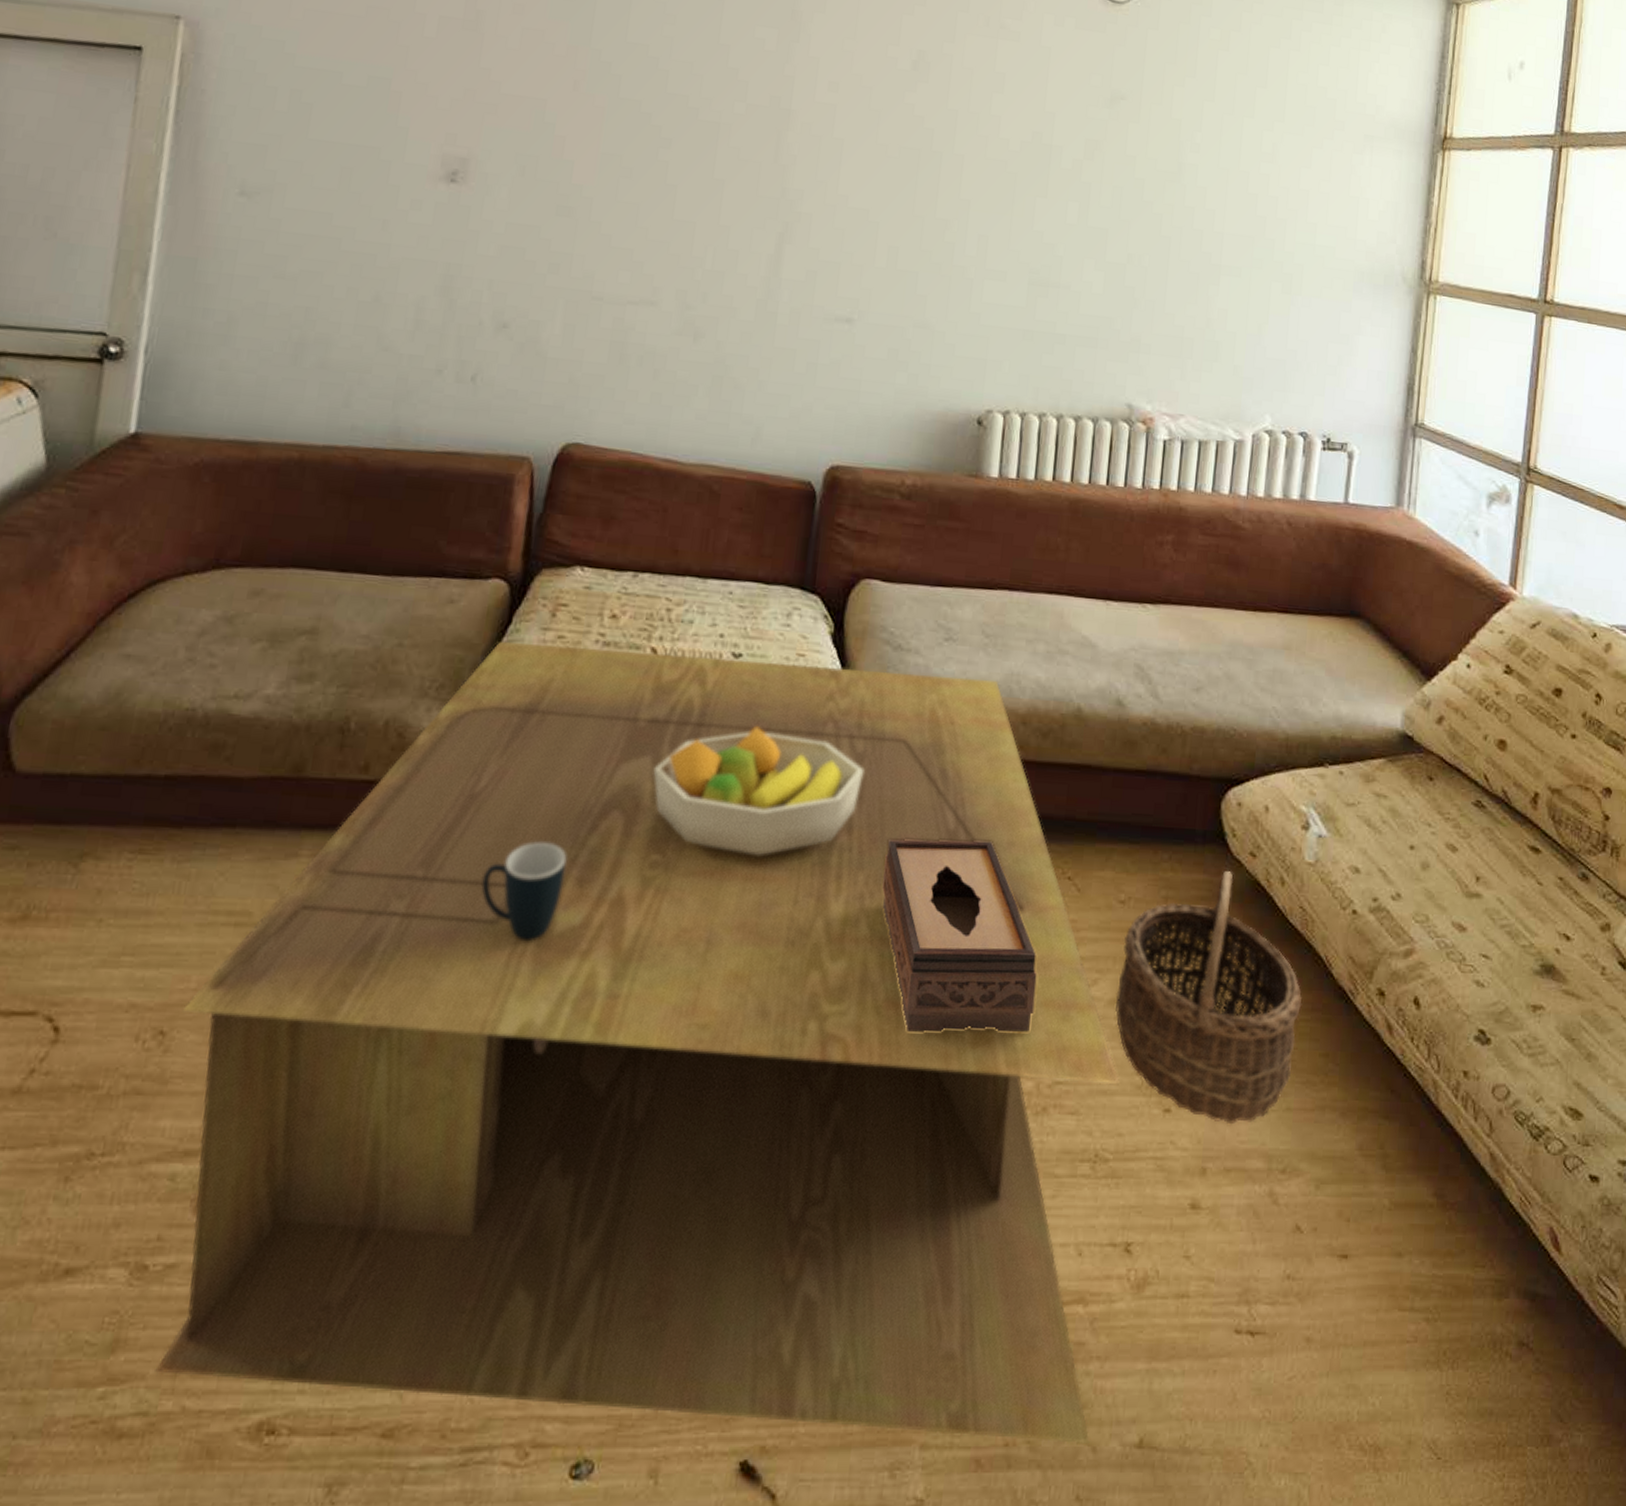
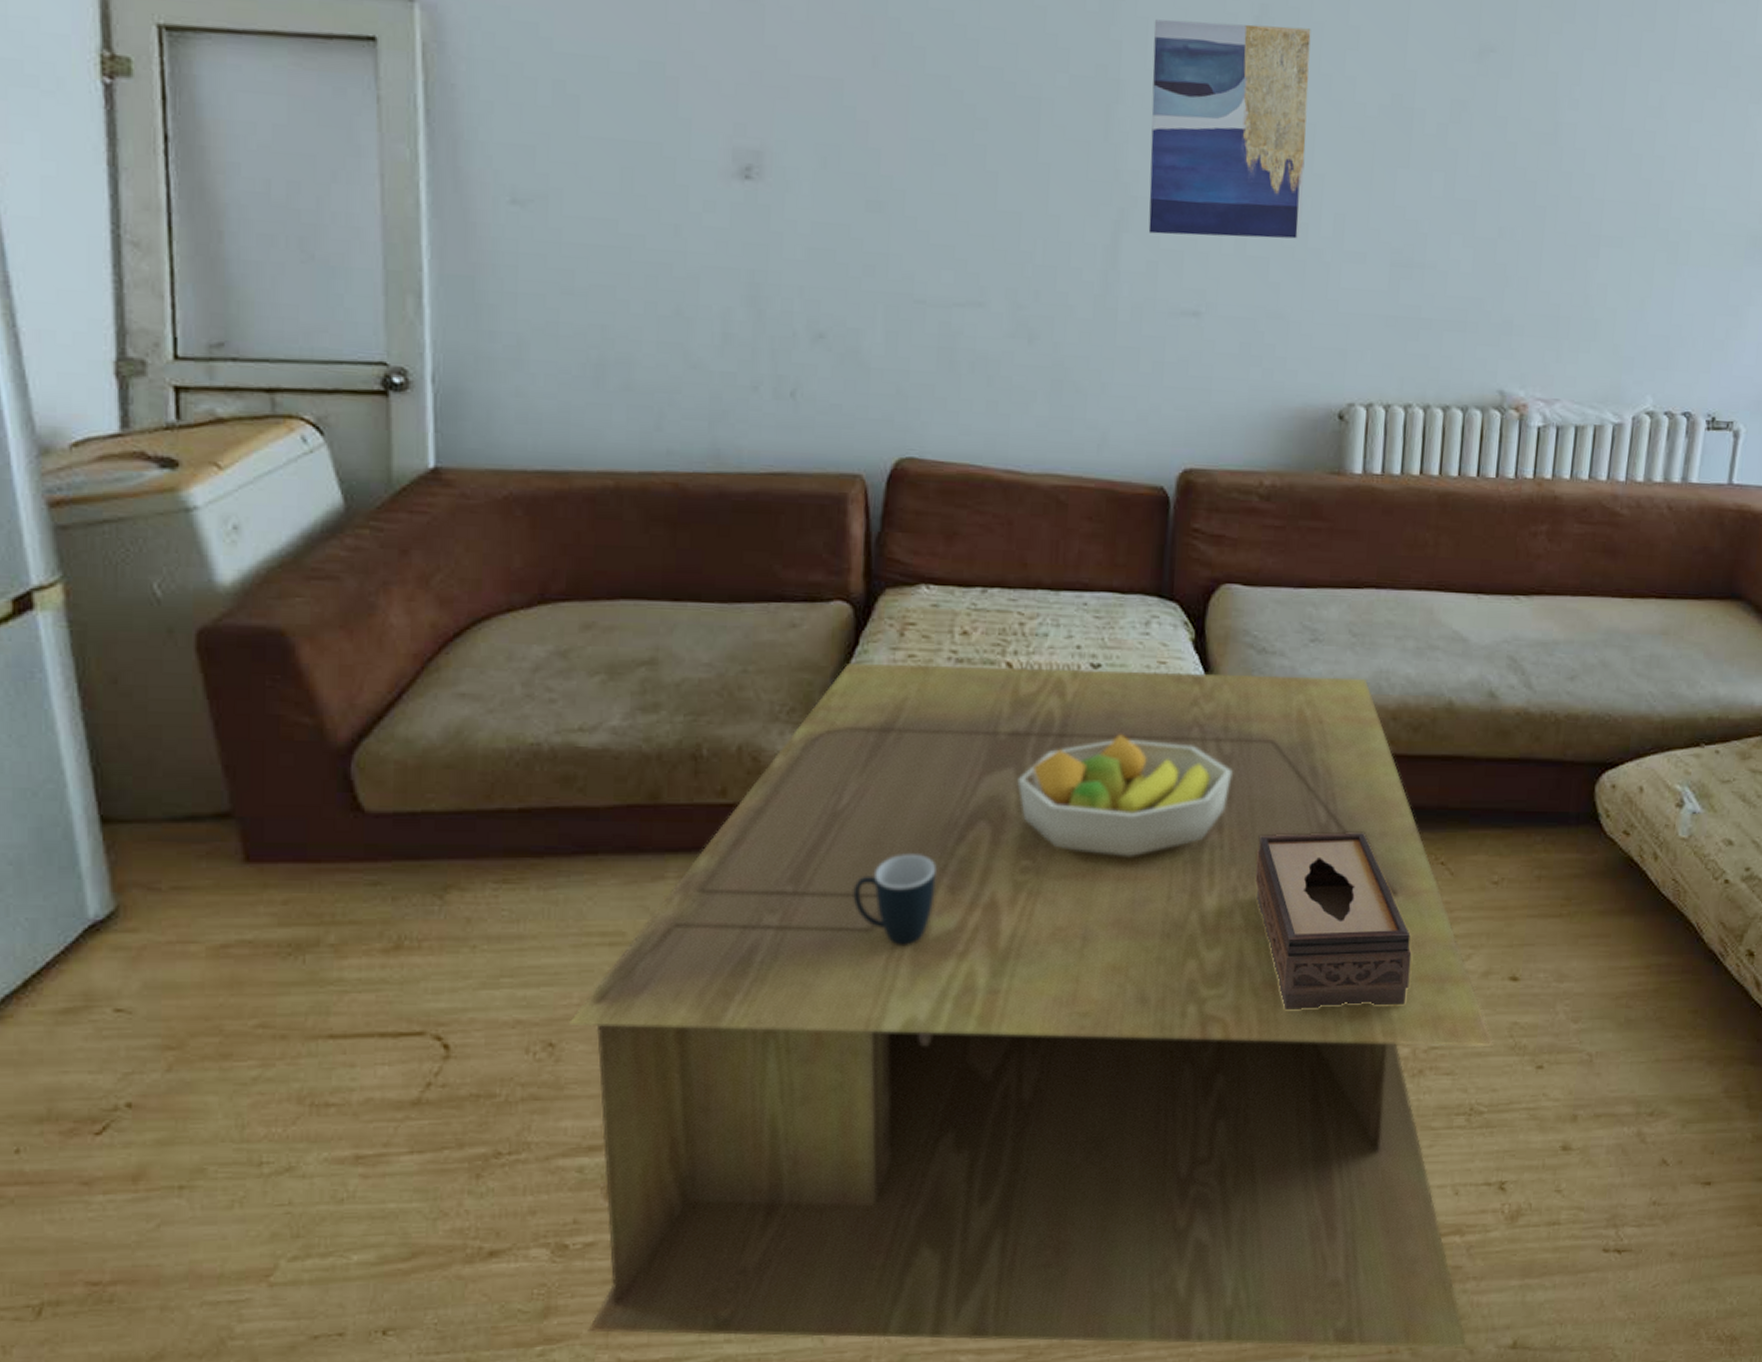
wall art: none [809,60,962,257] -> present [1148,19,1311,239]
wicker basket: present [1115,871,1302,1125] -> none [1489,850,1673,1077]

